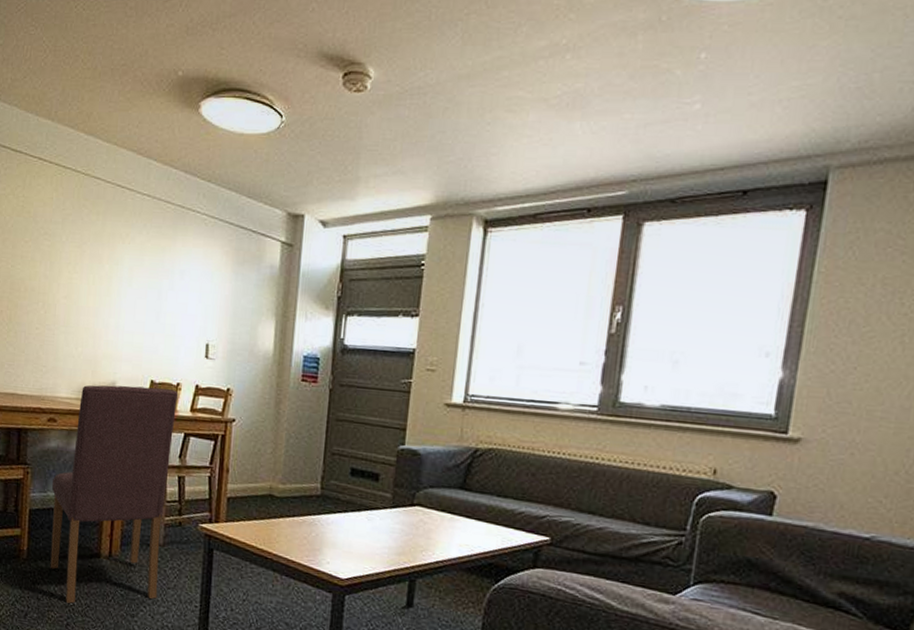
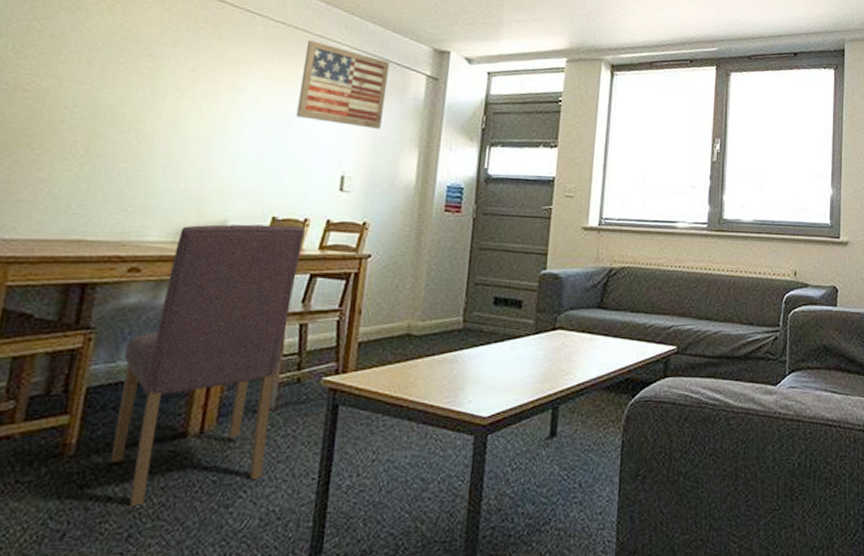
wall art: none [164,211,246,298] -> present [296,40,390,129]

